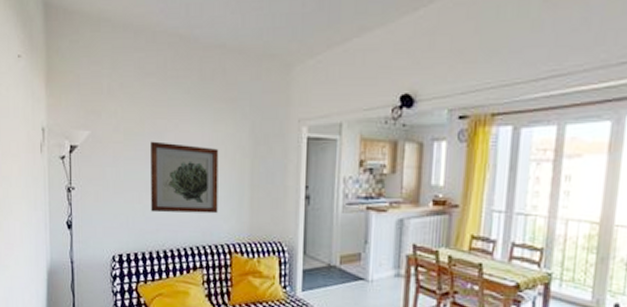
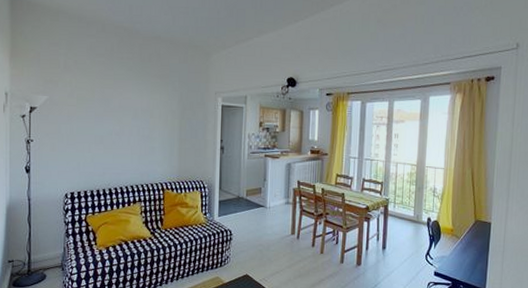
wall art: present [151,141,219,214] -> none [98,105,154,160]

